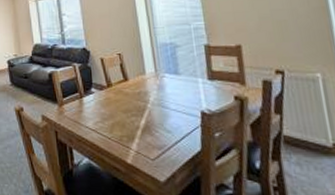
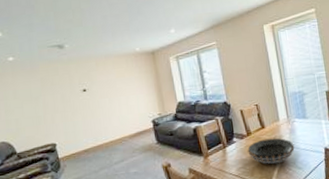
decorative bowl: none [107,93,163,122] -> present [247,138,295,164]

